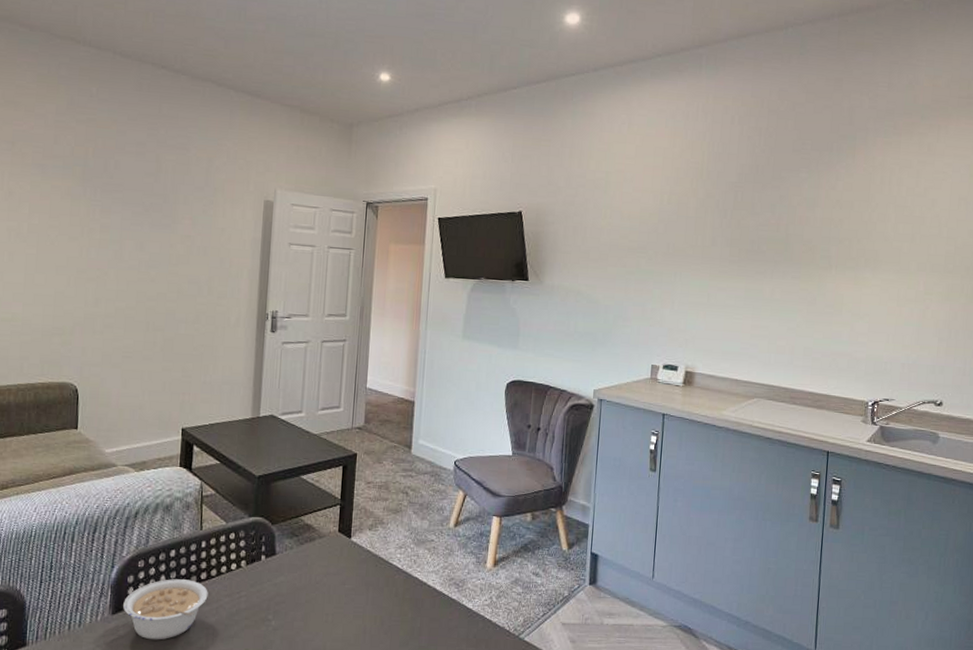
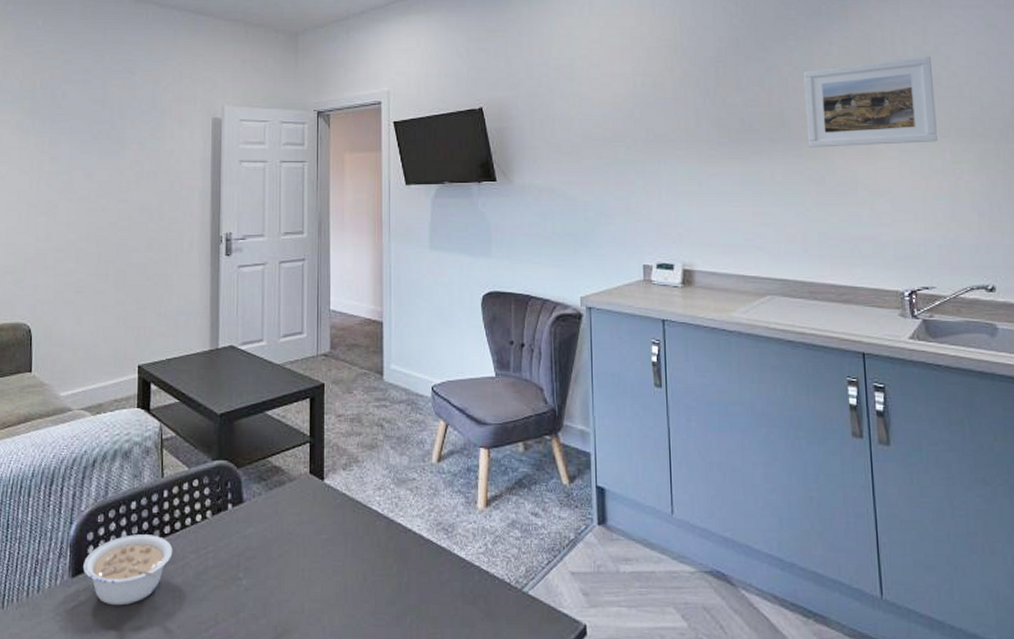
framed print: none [805,197,920,275] -> present [804,56,938,148]

